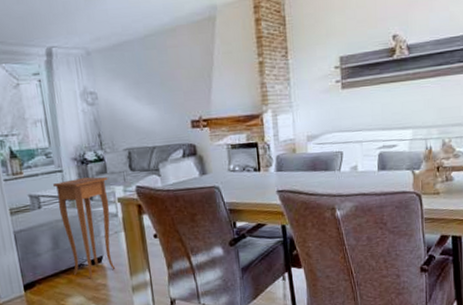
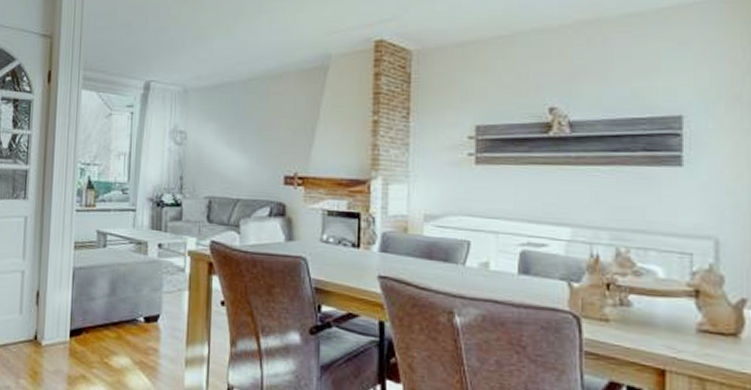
side table: present [53,177,116,279] -> none [124,220,182,339]

